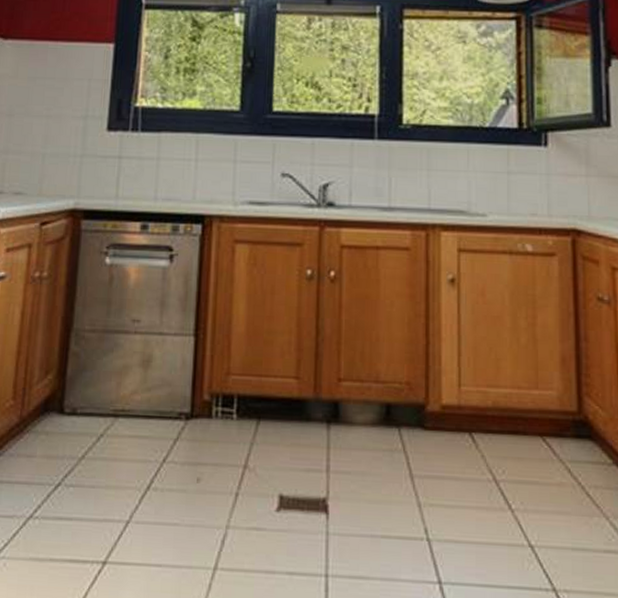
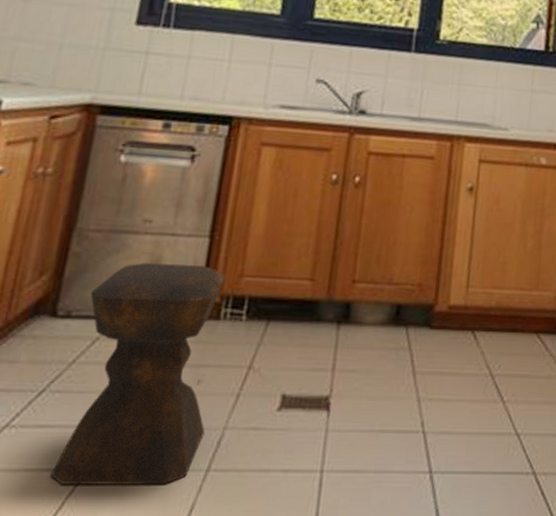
stool: none [72,362,214,581] -> present [49,263,227,485]

